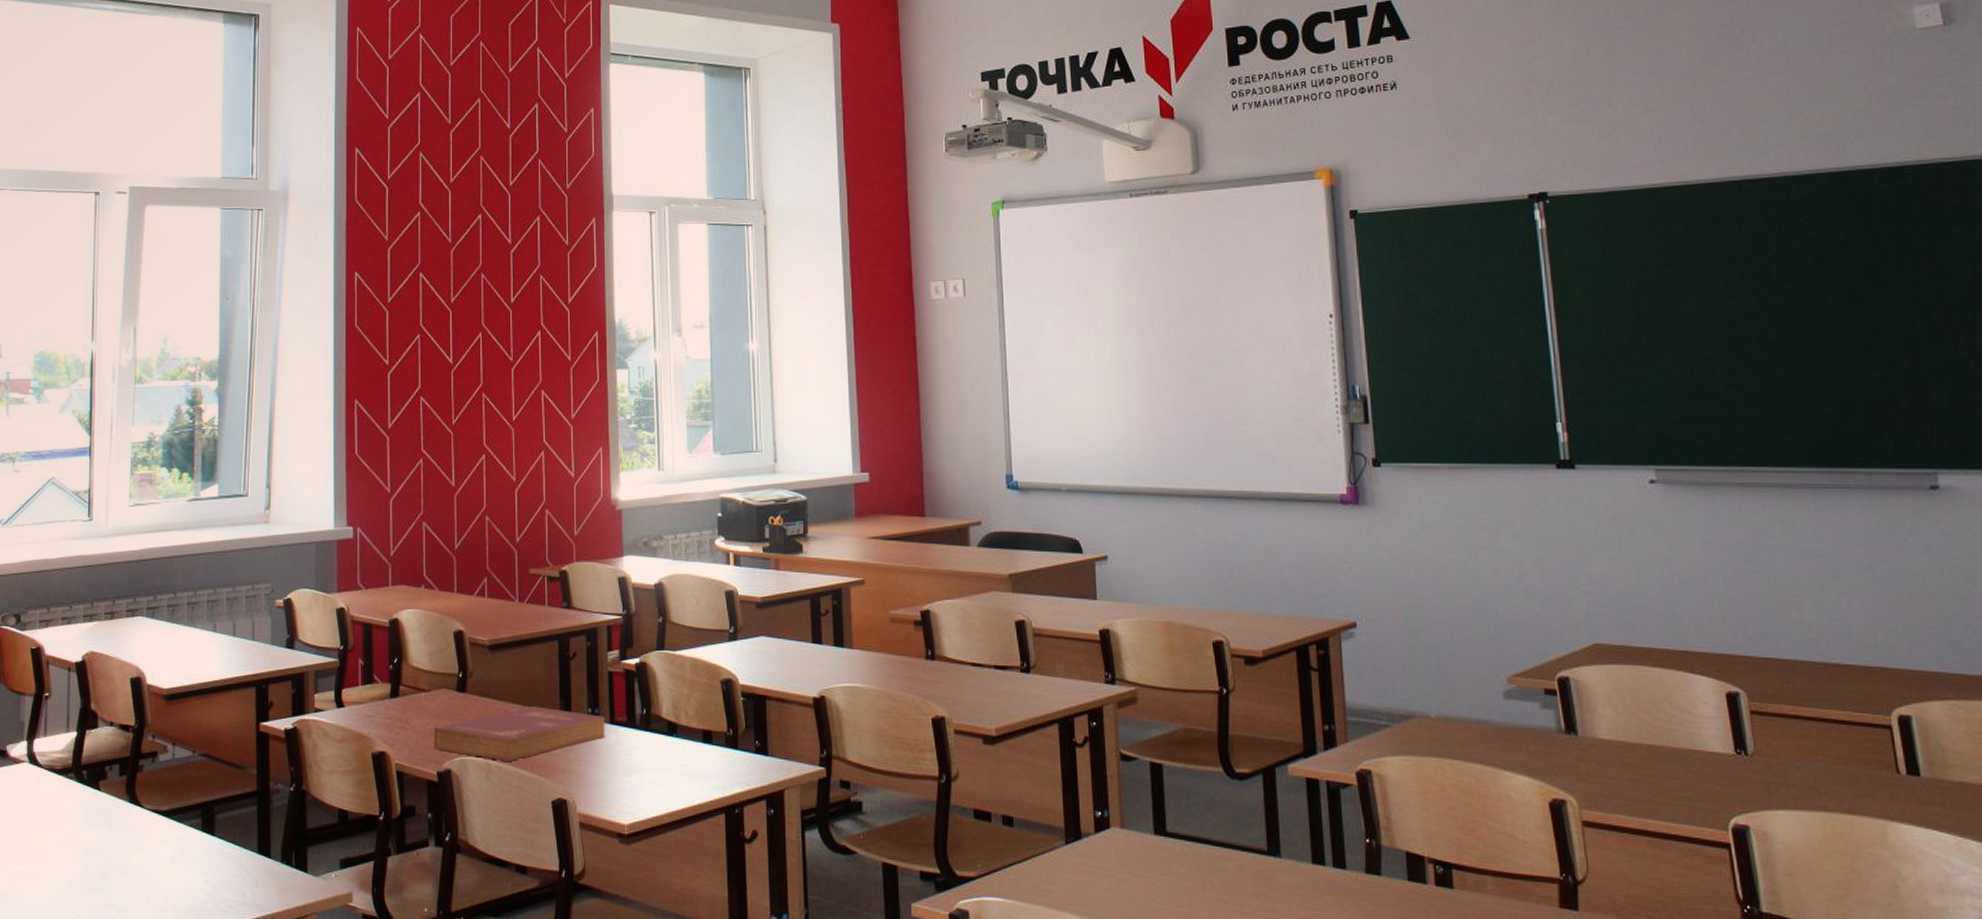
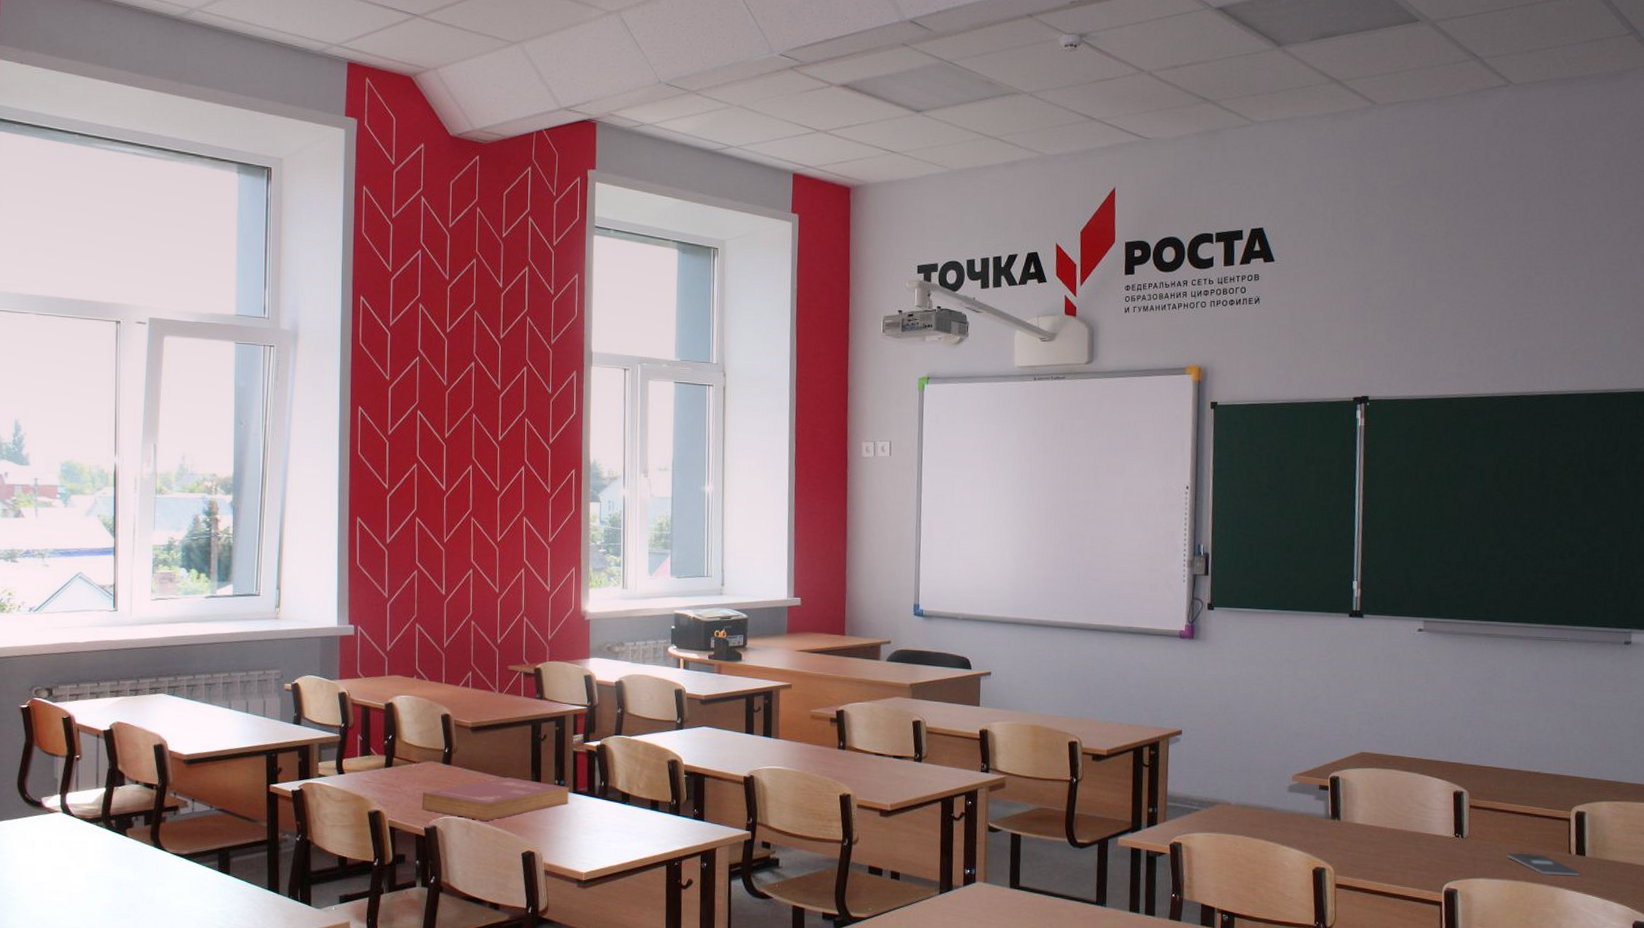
calculator: none [1811,773,1917,805] -> present [1507,852,1580,877]

